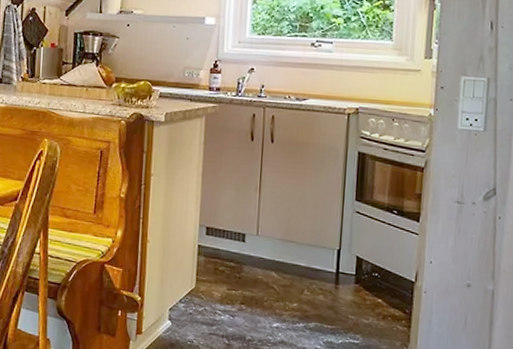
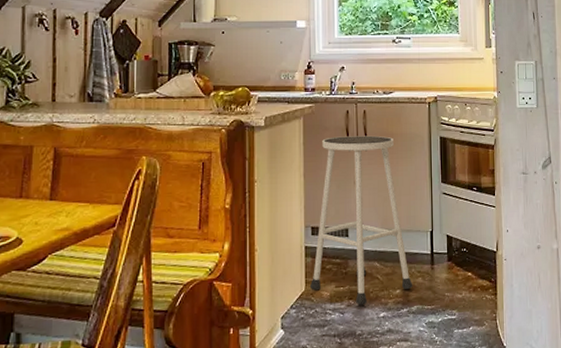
stool: none [200,139,313,312] -> present [309,135,413,306]

